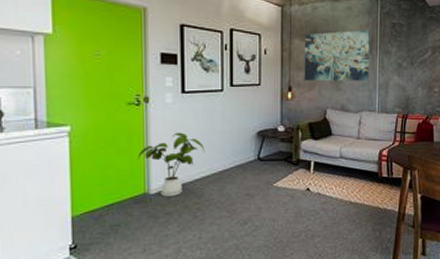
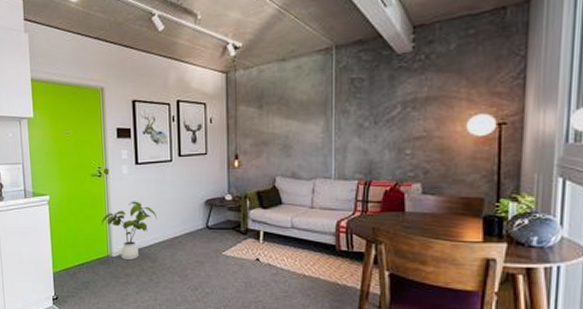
wall art: present [304,30,370,81] -> none [250,89,324,148]

